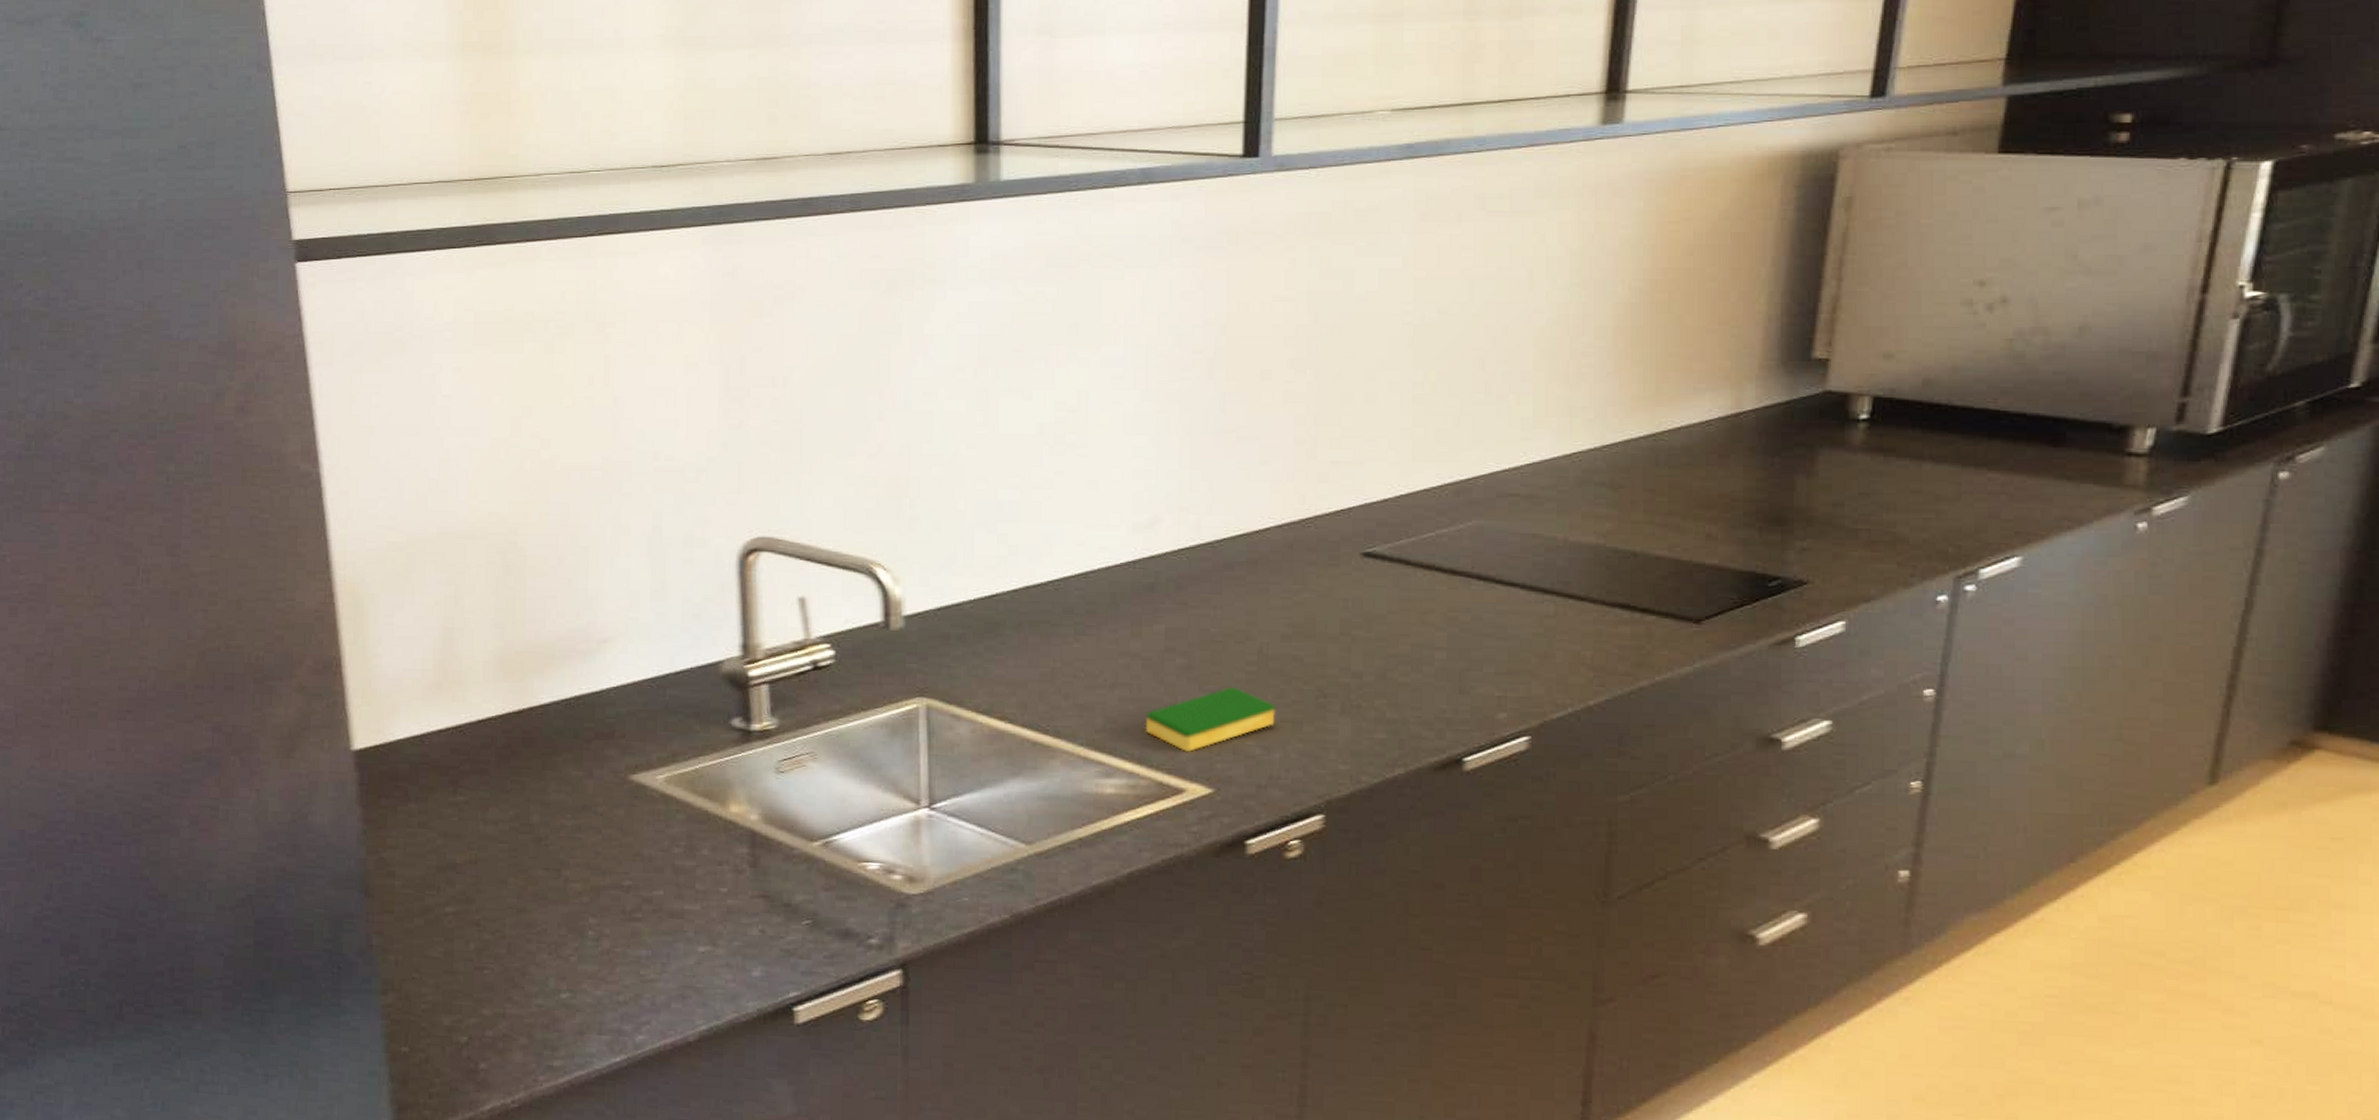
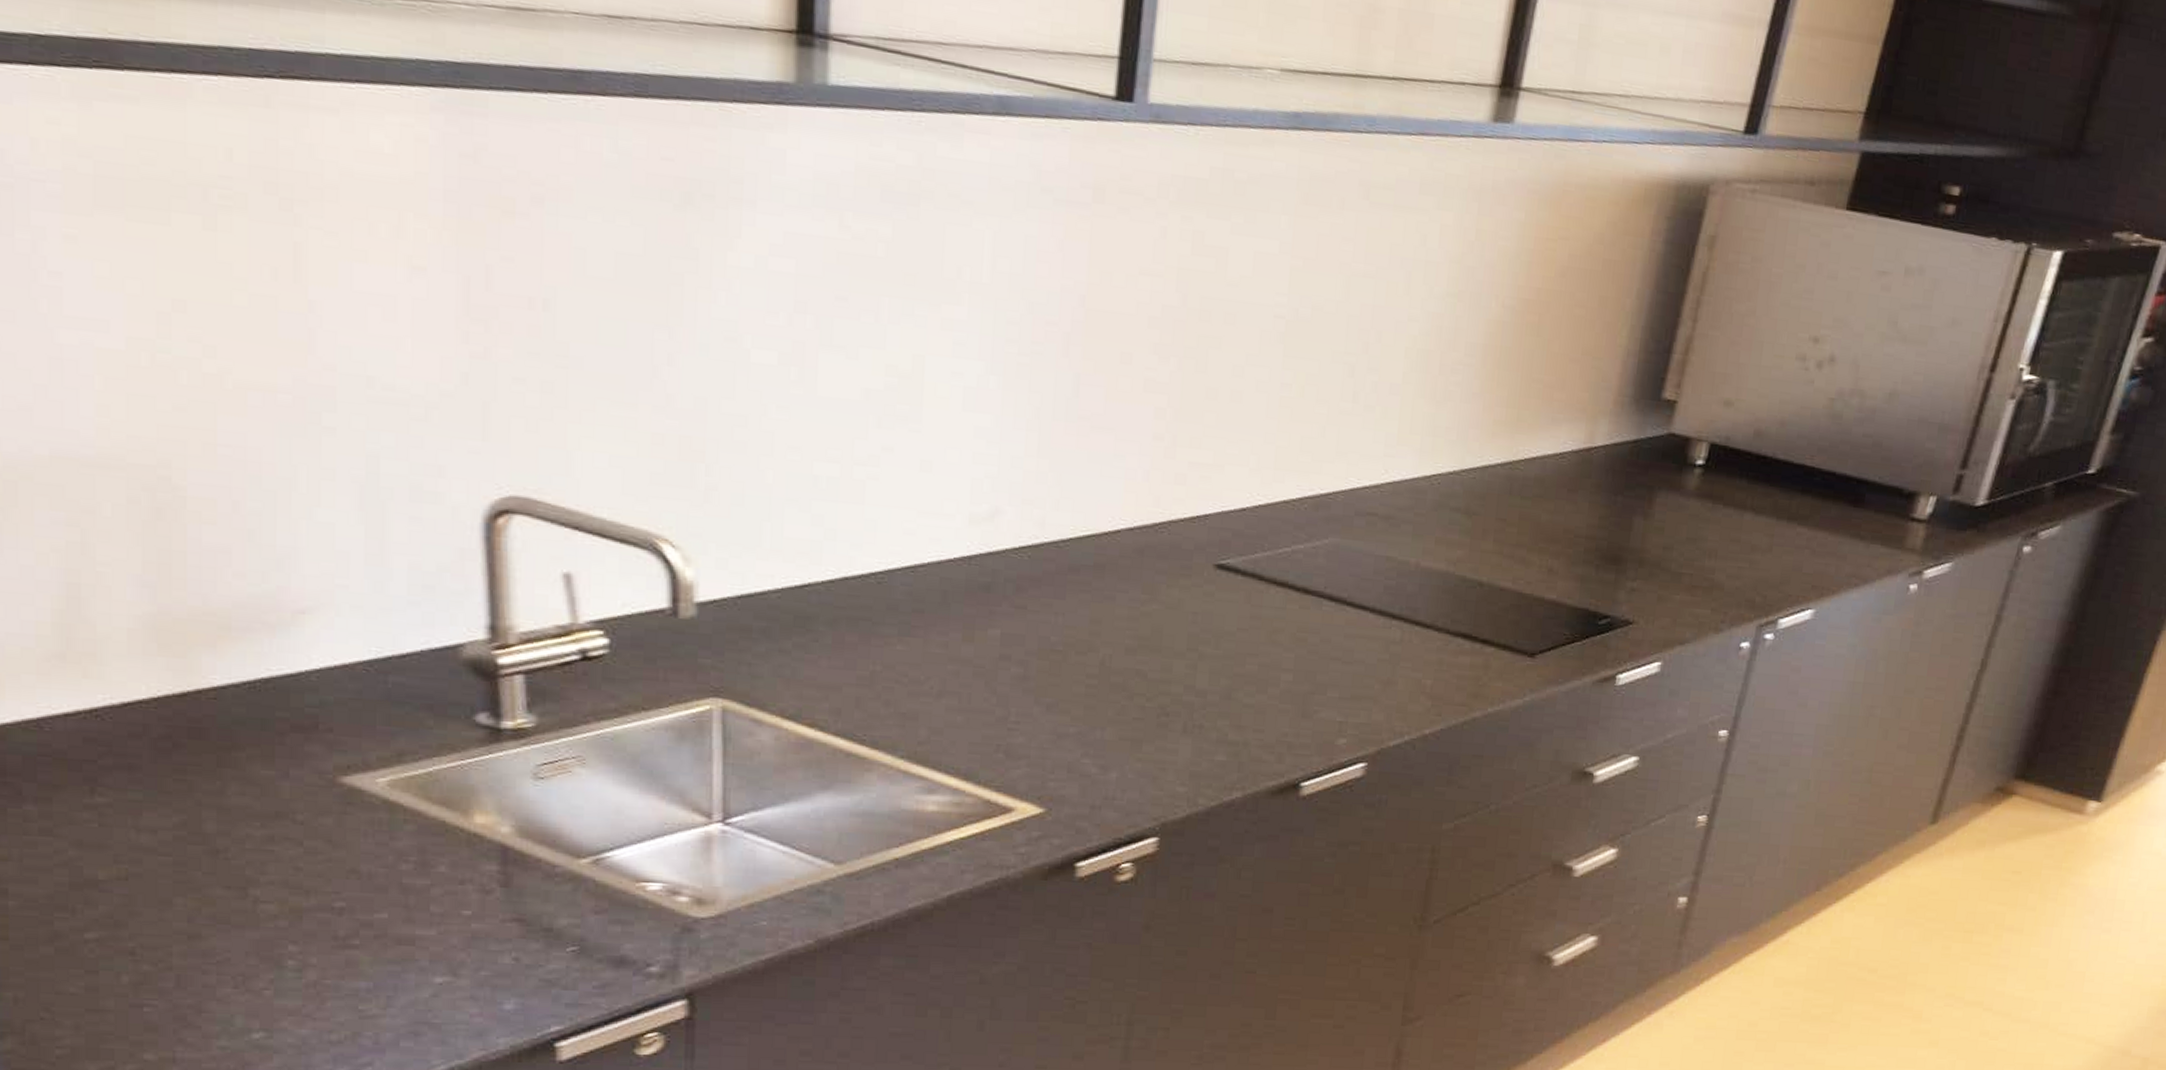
dish sponge: present [1145,686,1275,752] -> none [973,700,1115,769]

